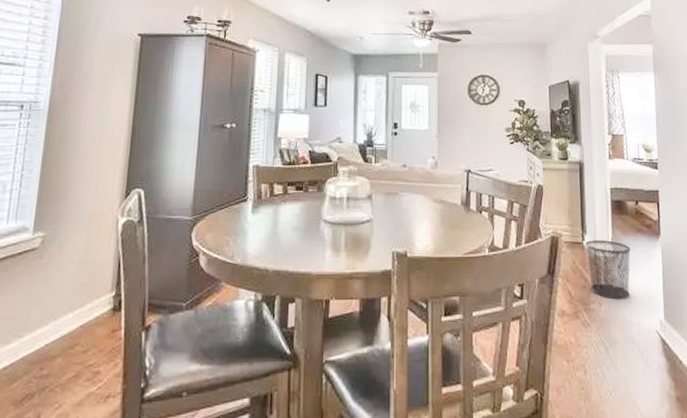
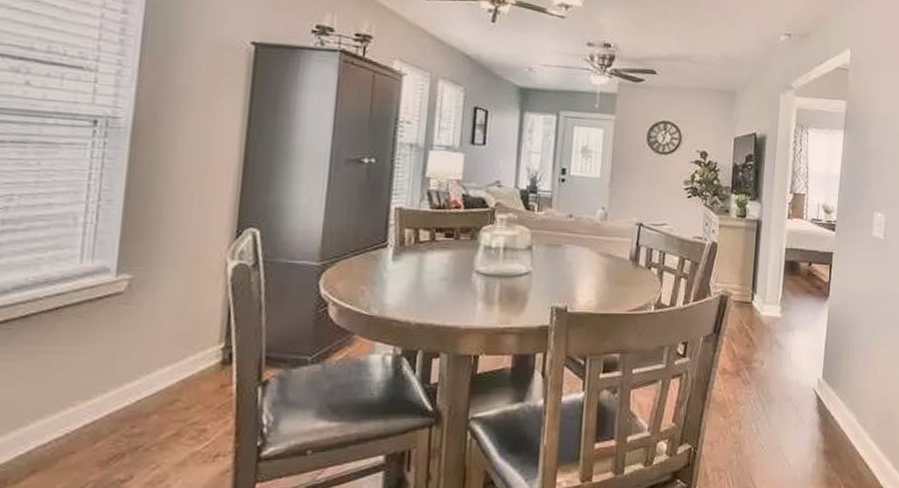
waste bin: present [585,240,631,300] -> none [754,300,799,359]

